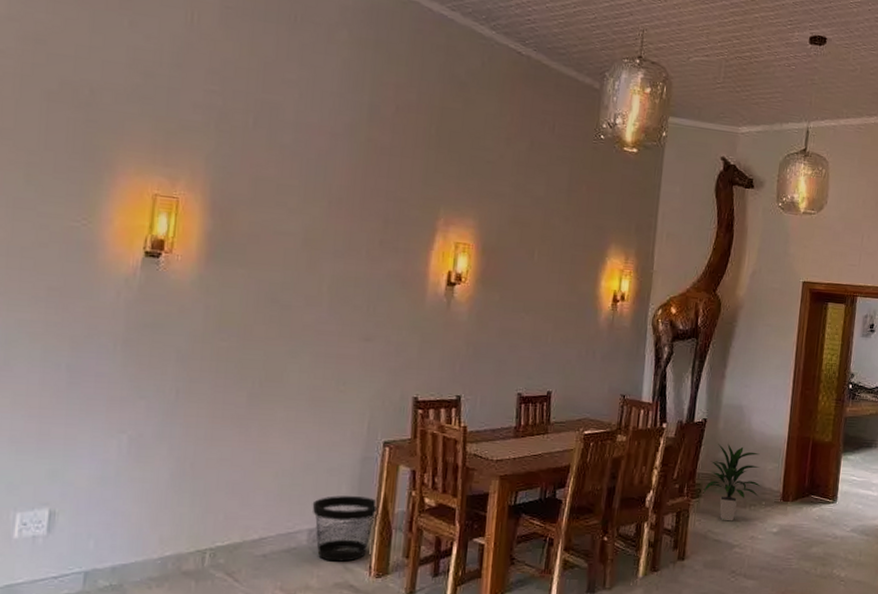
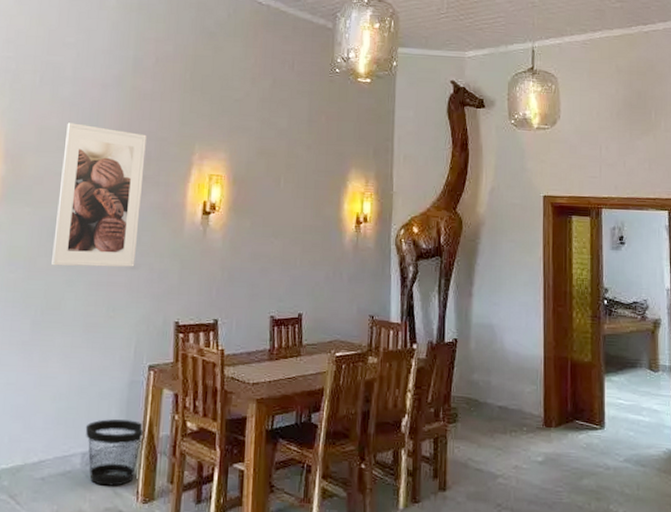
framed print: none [271,174,384,339] -> present [51,123,147,268]
indoor plant: present [703,443,761,522] -> none [460,364,520,449]

